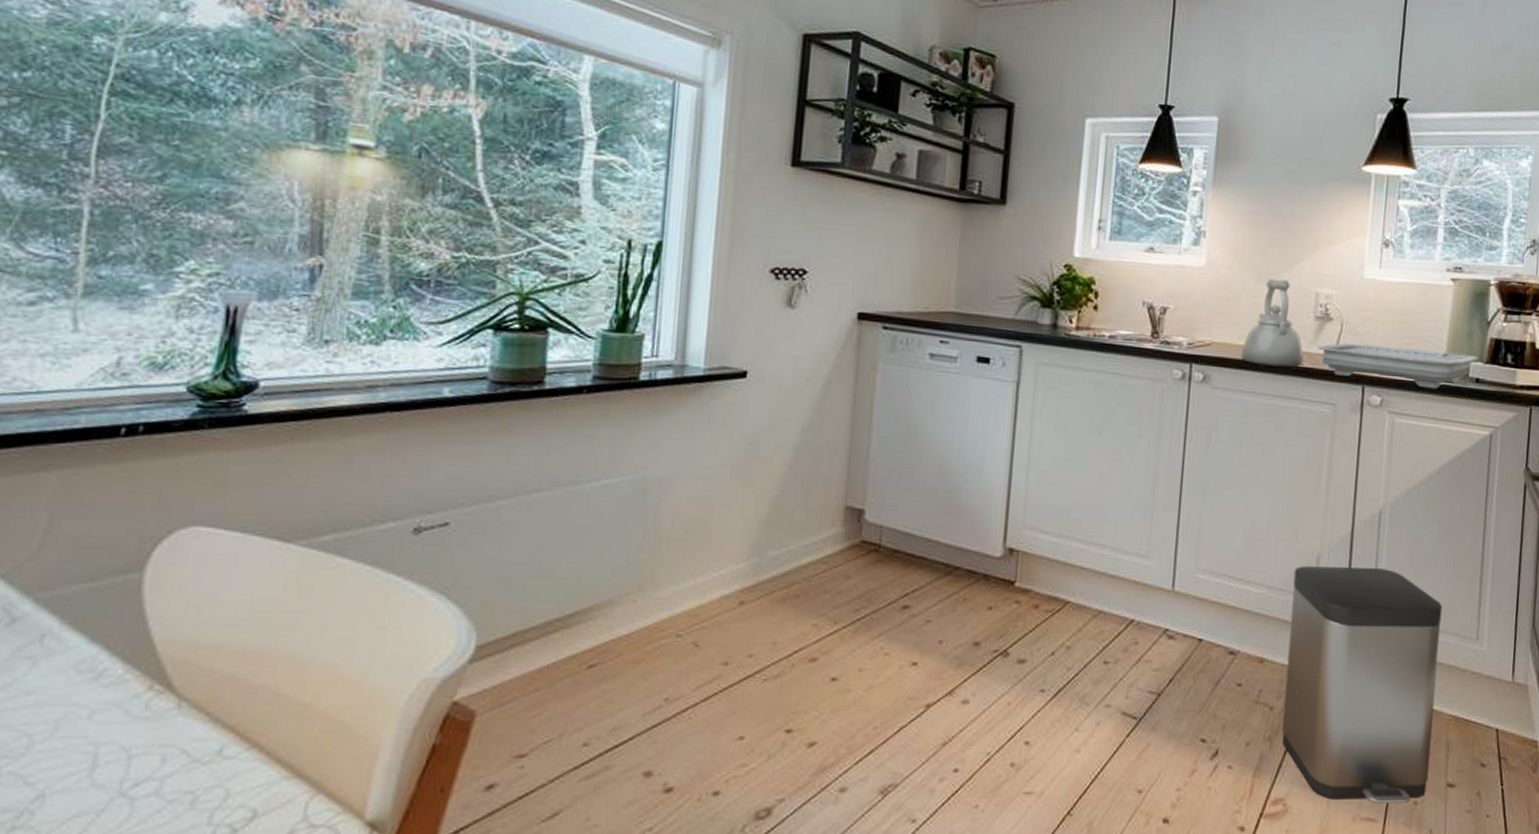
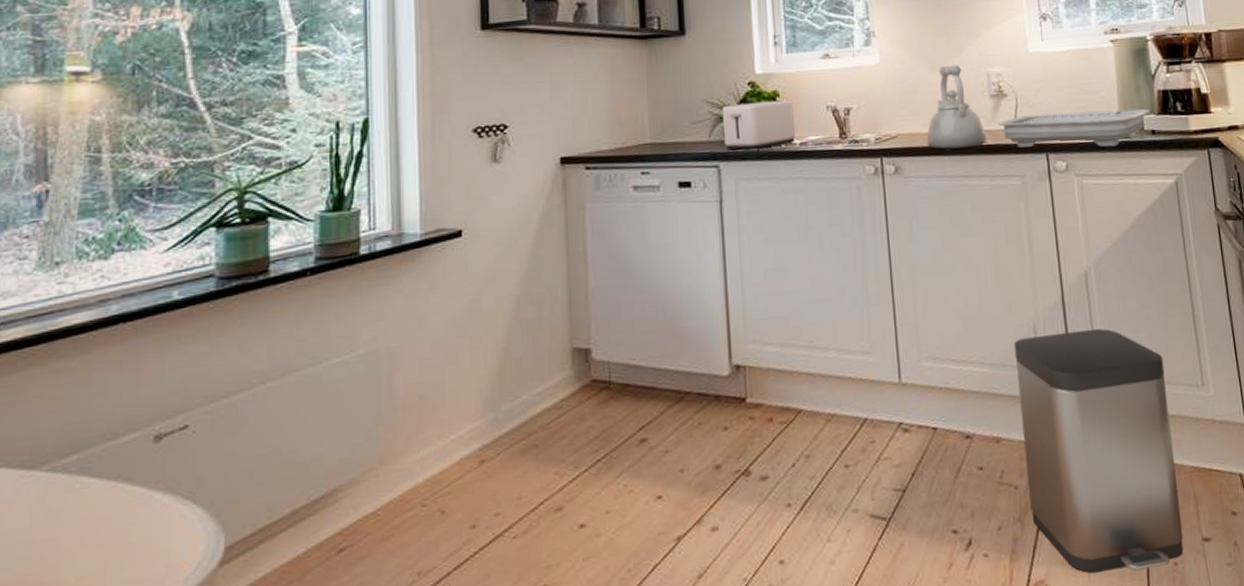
toaster: none [1030,285,1108,336] -> present [722,100,796,151]

